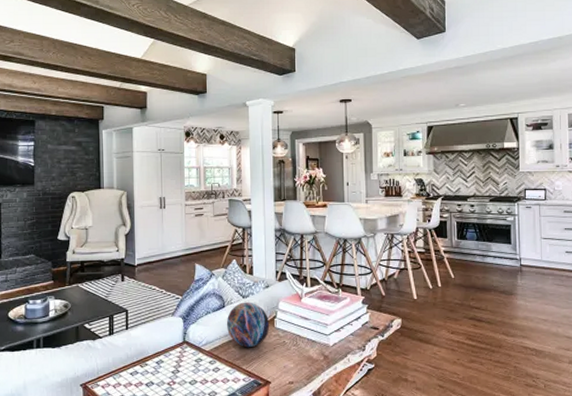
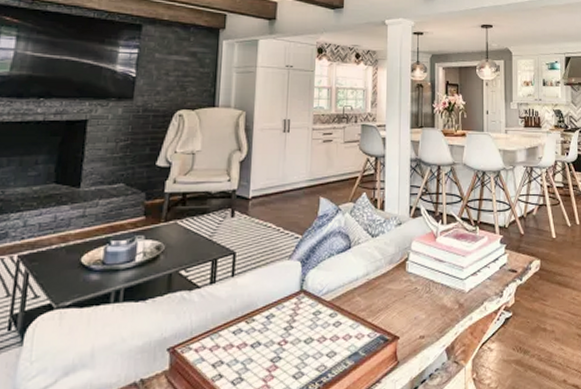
decorative orb: present [226,302,270,348] -> none [351,242,401,297]

